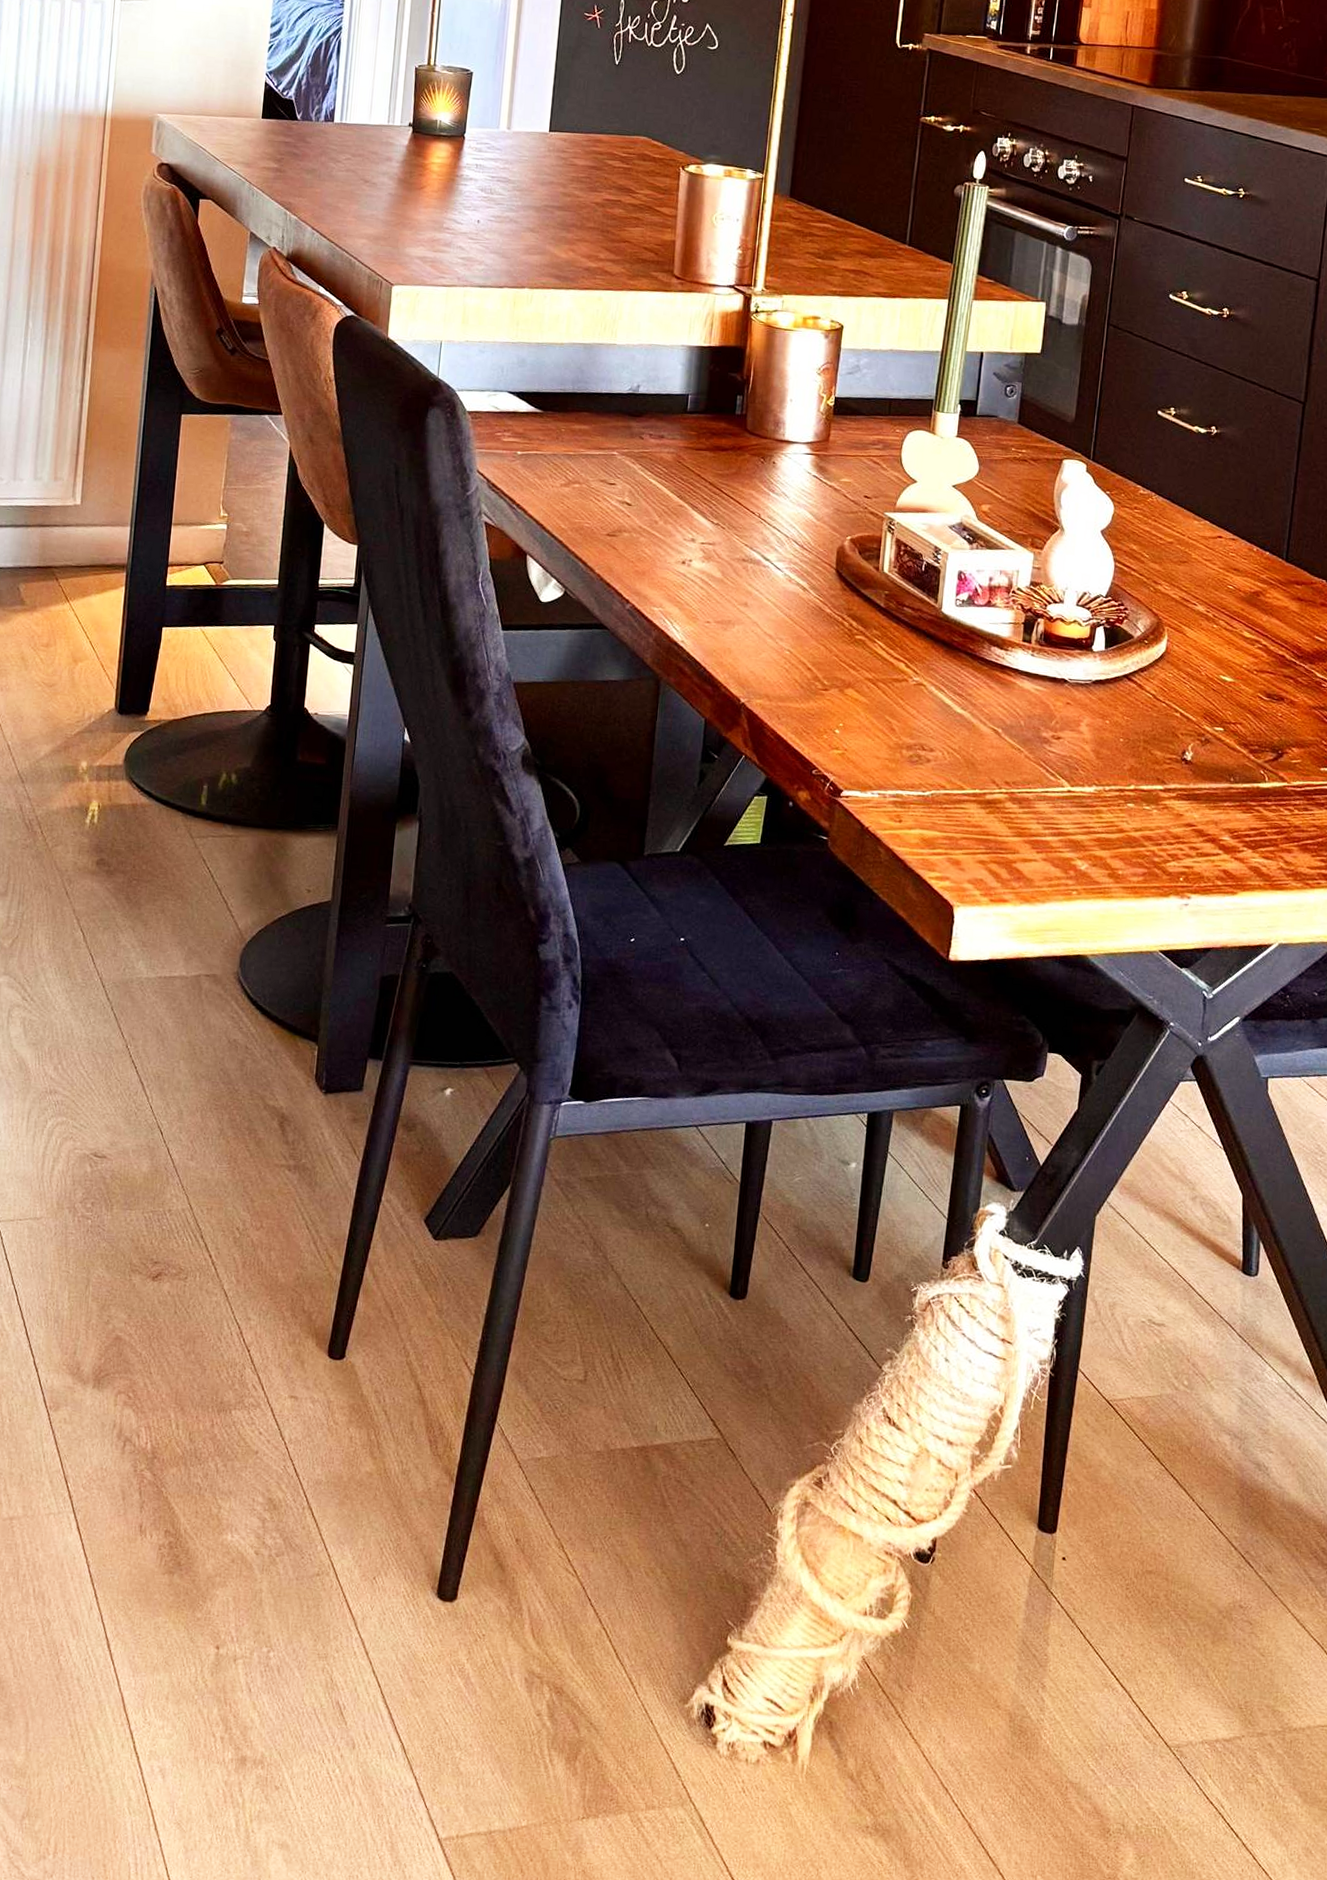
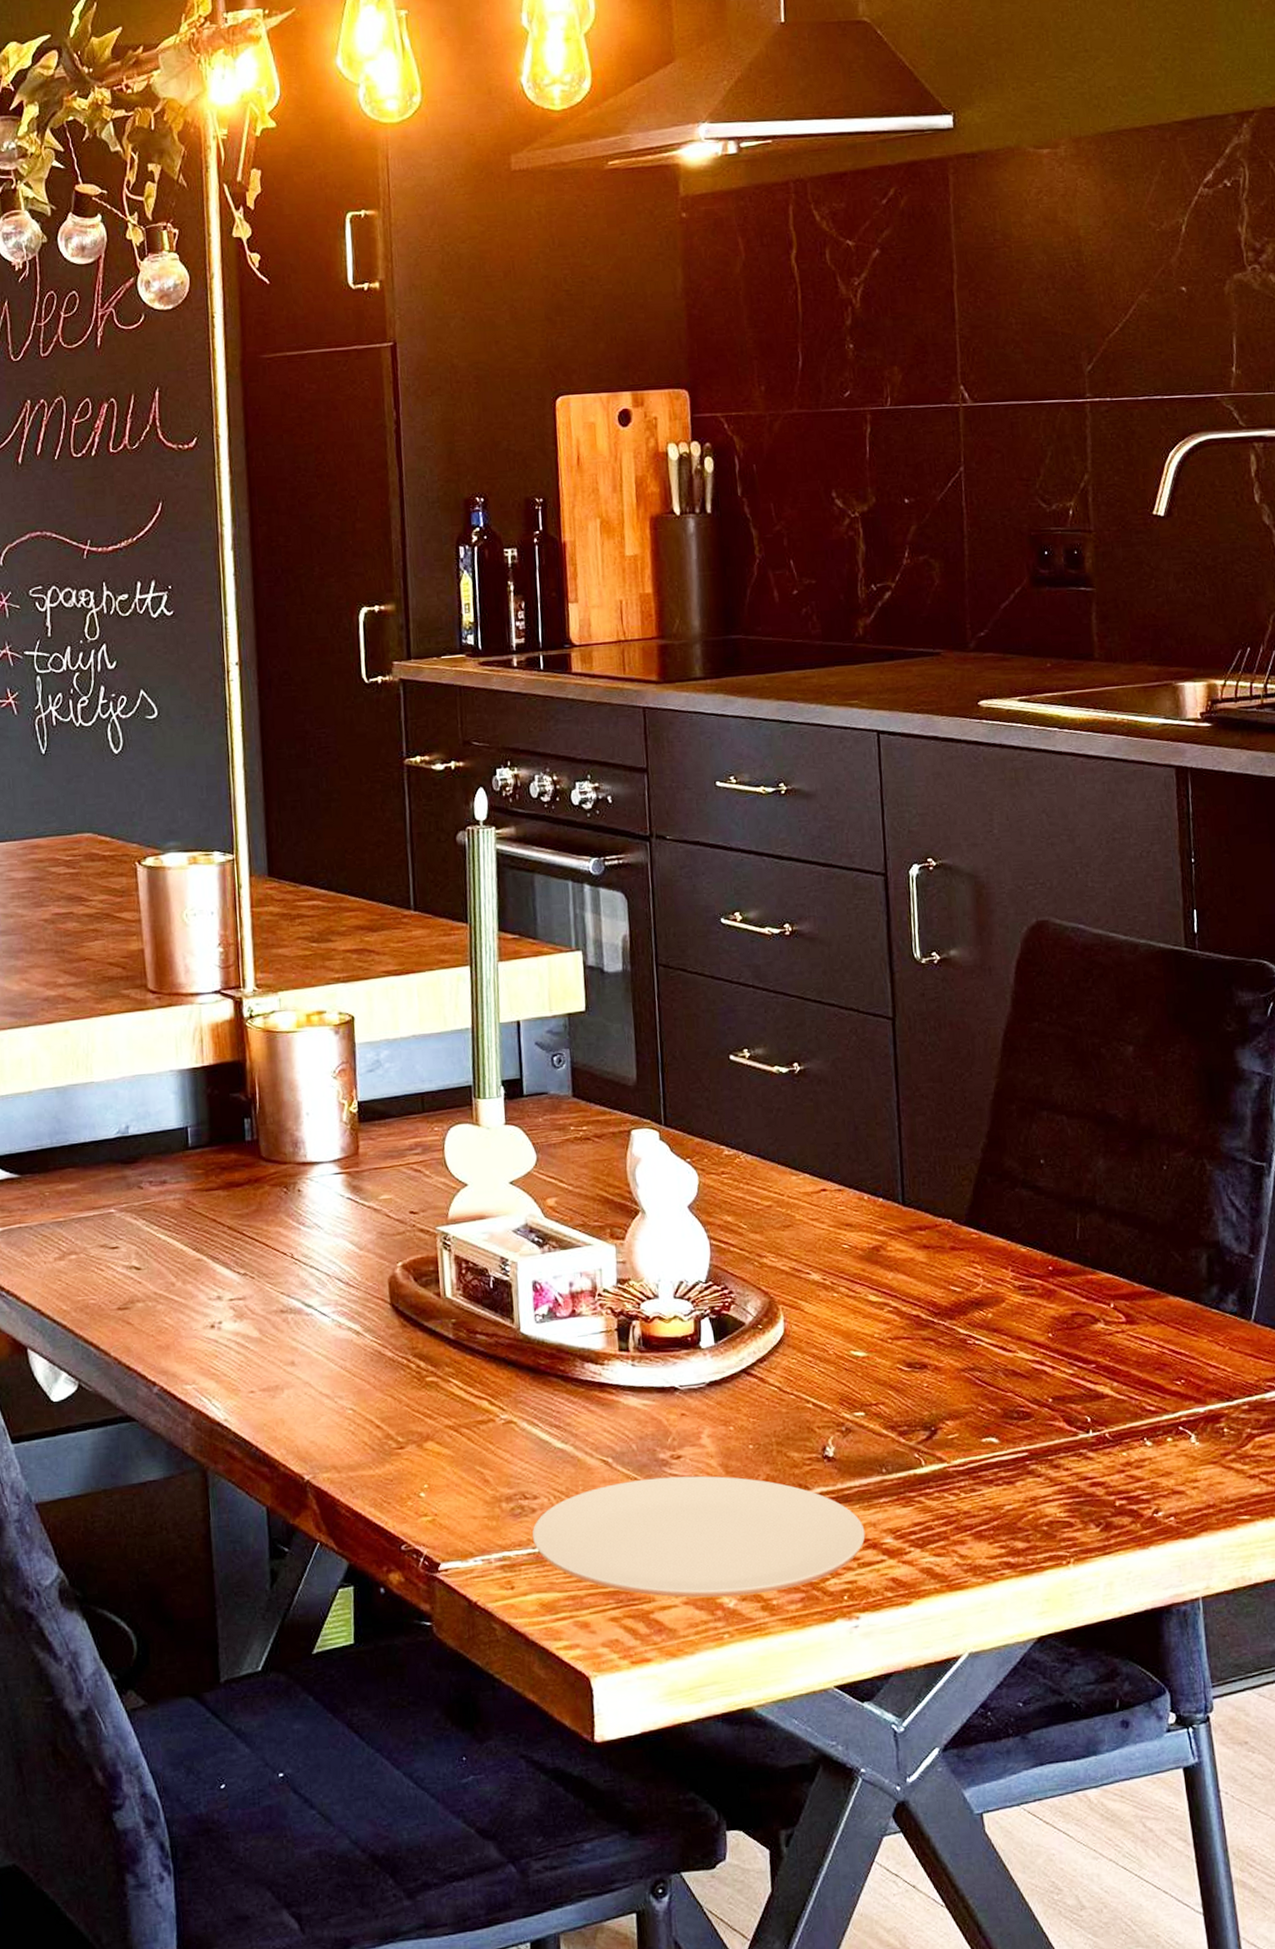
plate: none [923,750,1207,864] -> present [532,1475,866,1598]

